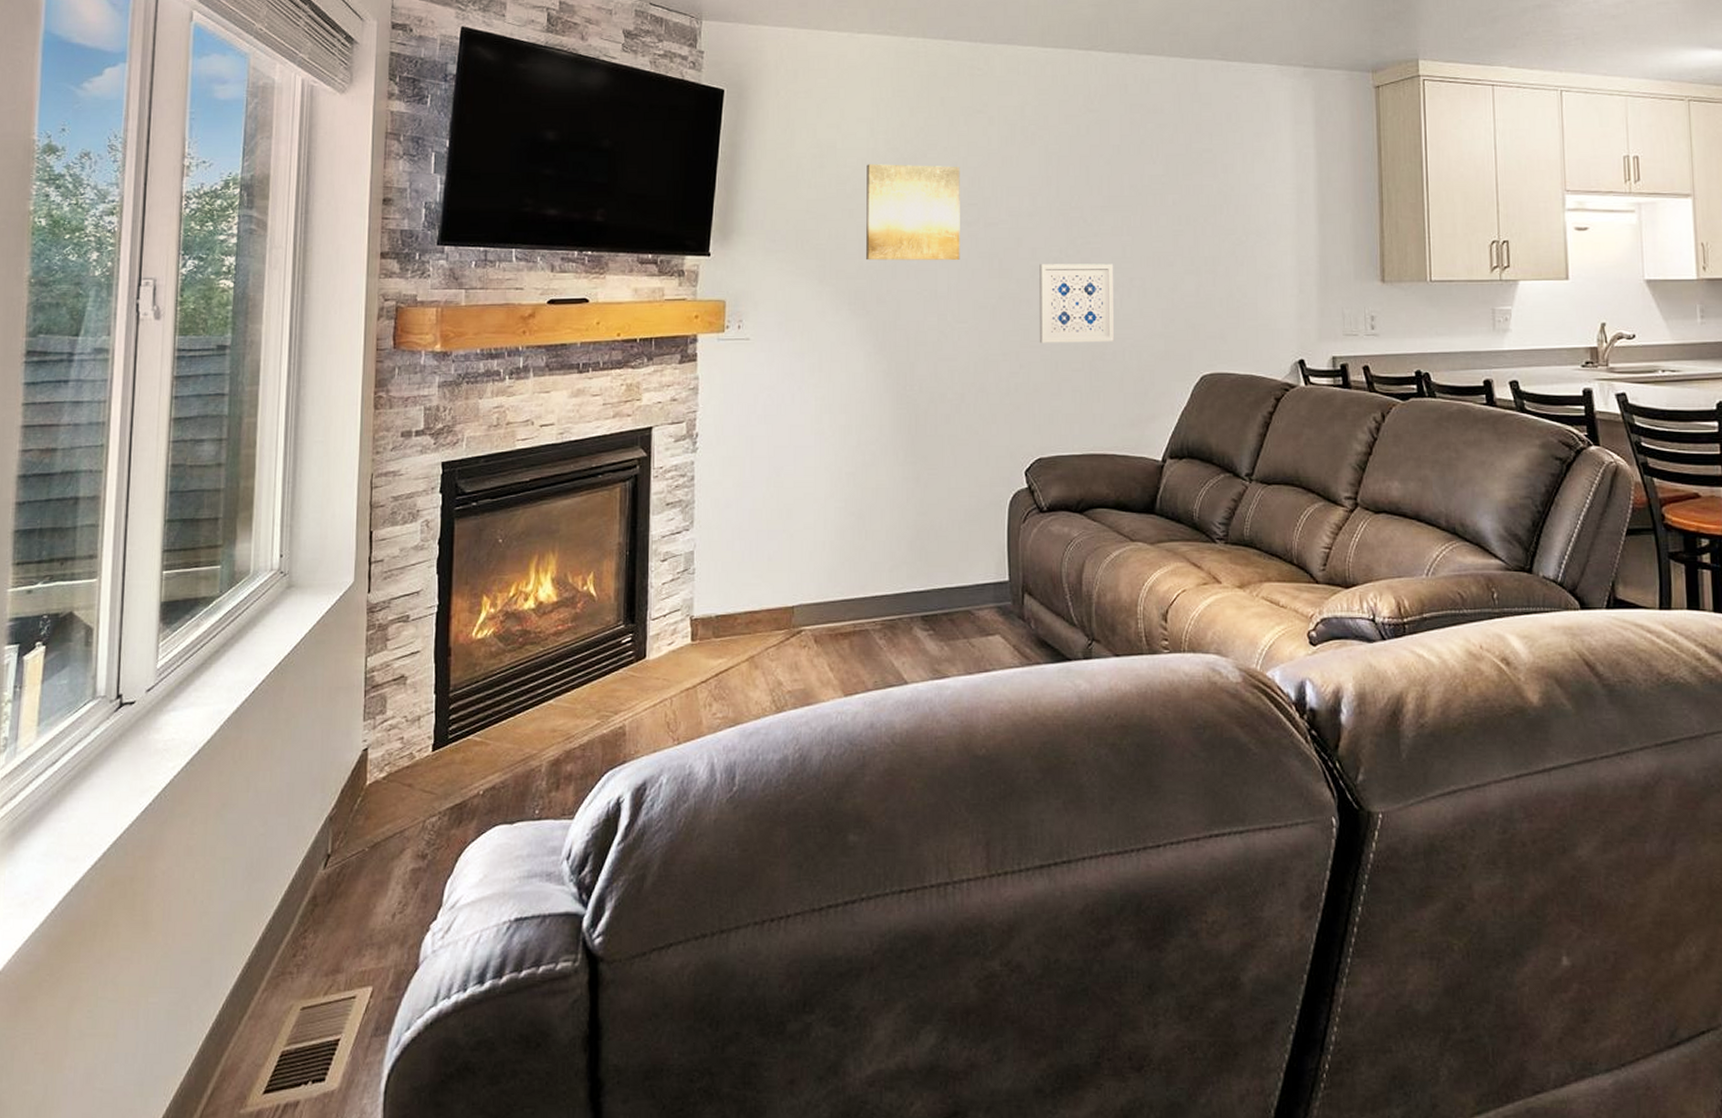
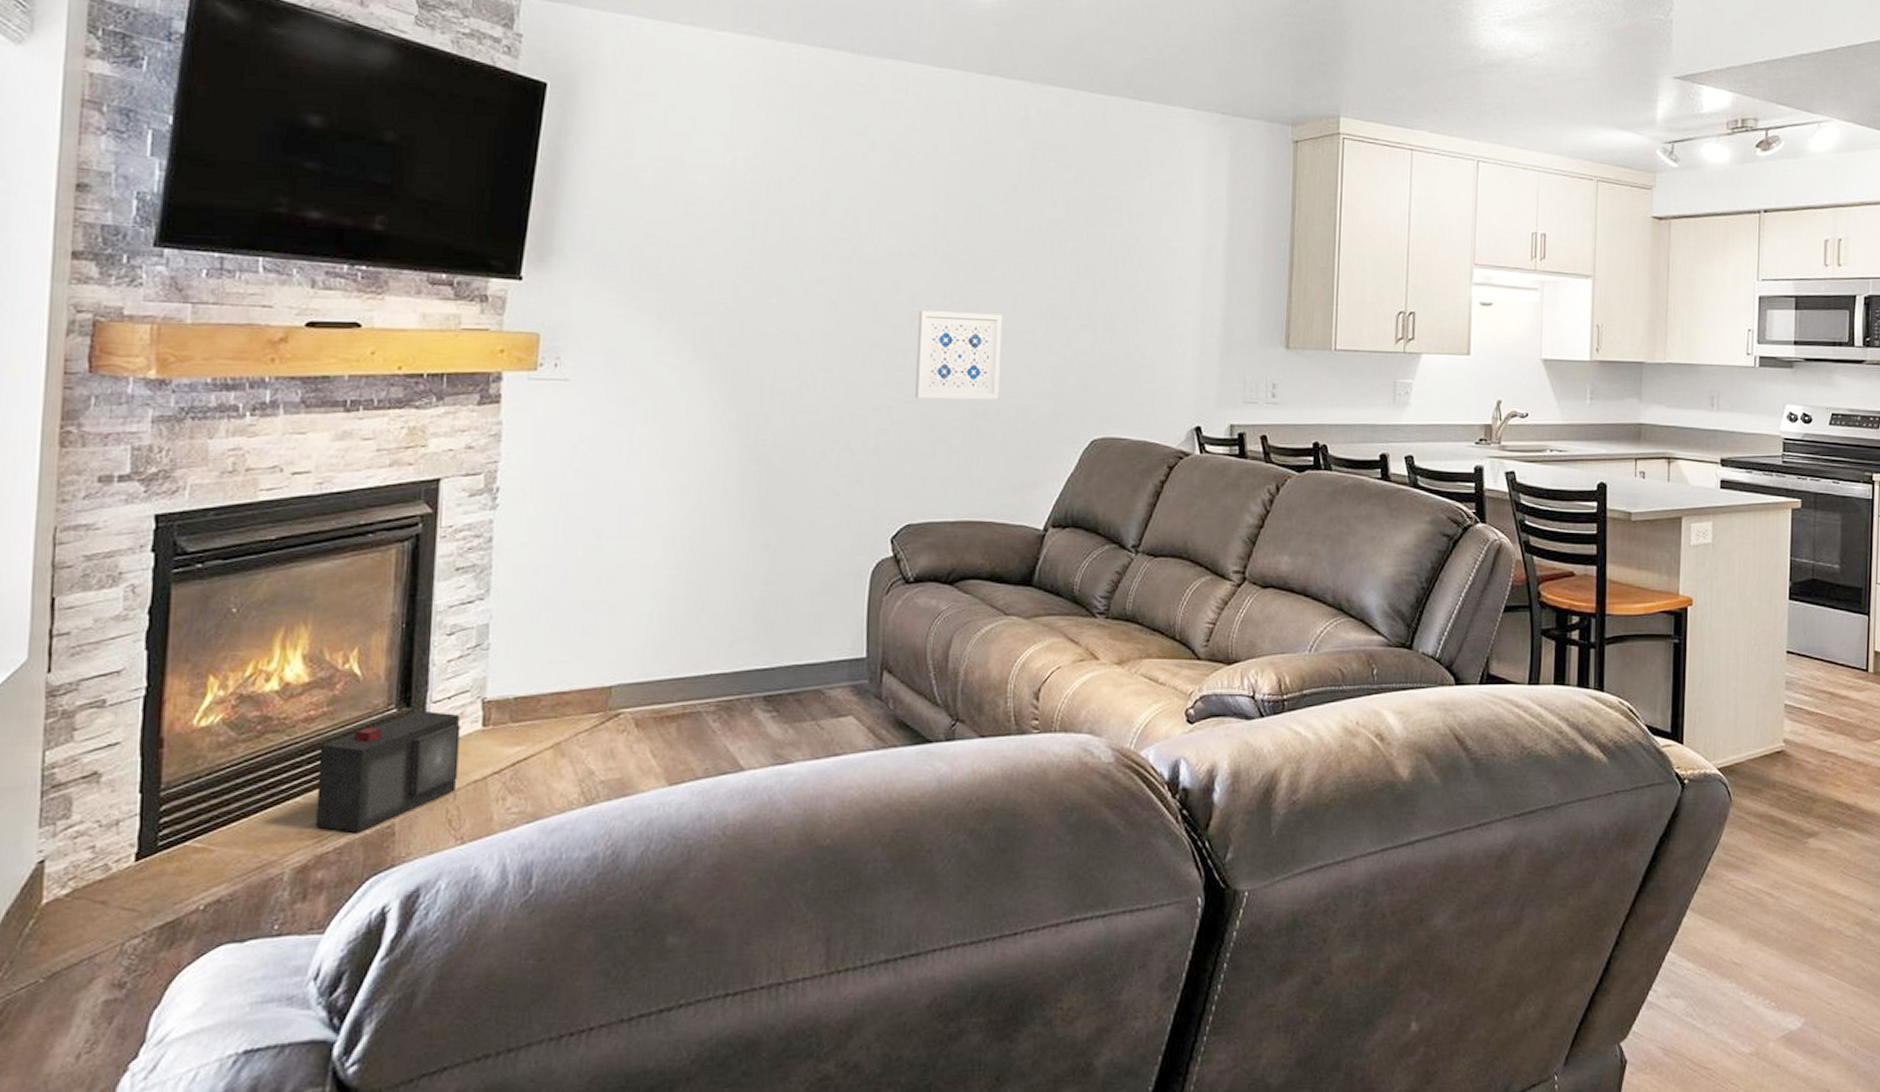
speaker: none [565,626,674,732] -> present [315,710,460,833]
wall art: present [866,164,960,261] -> none [716,184,833,301]

